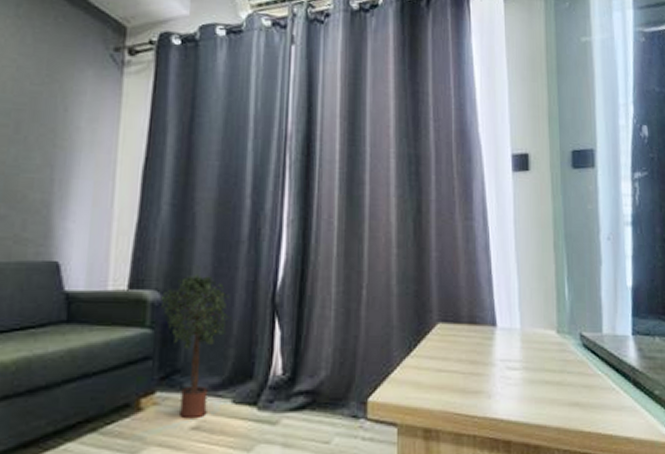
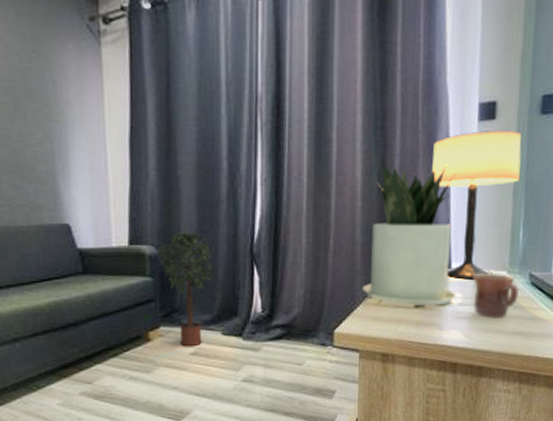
planter: none [398,211,504,370] -> present [361,163,456,306]
table lamp: none [469,181,560,339] -> present [432,131,521,280]
mug: none [520,332,572,388] -> present [473,273,519,320]

